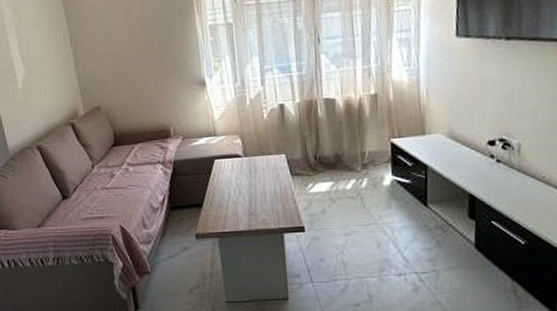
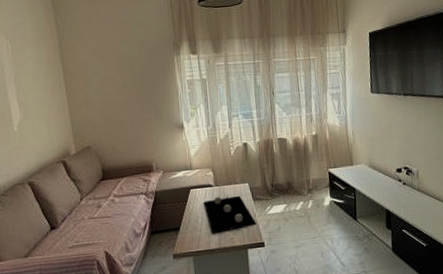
decorative tray: none [230,168,295,212] -> present [204,195,257,233]

